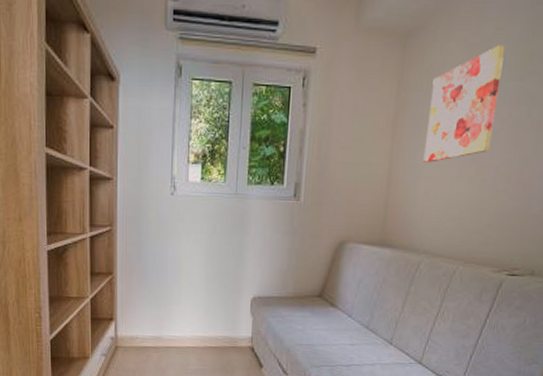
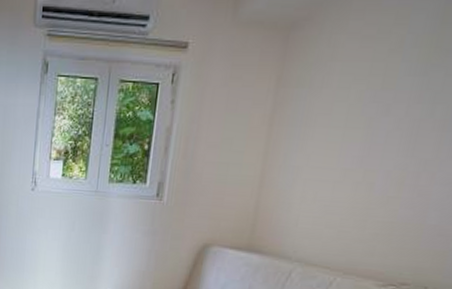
wall art: present [422,45,505,163] -> none [300,36,406,165]

